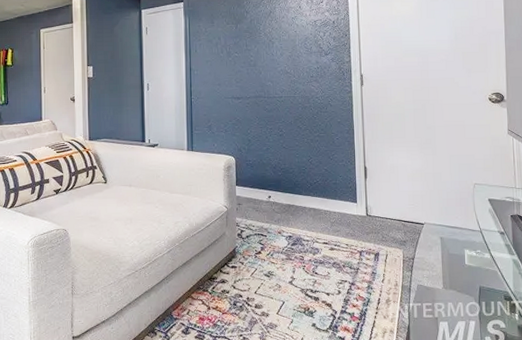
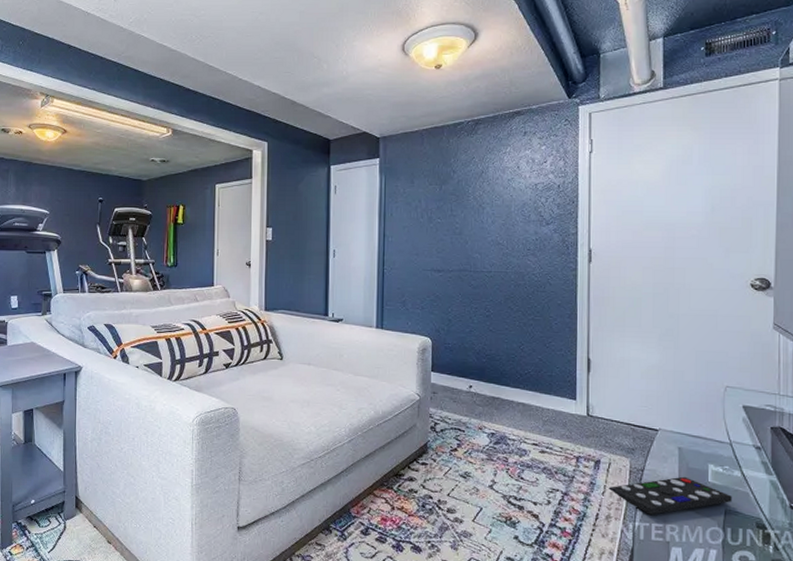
remote control: none [386,261,484,296] -> present [608,476,732,515]

